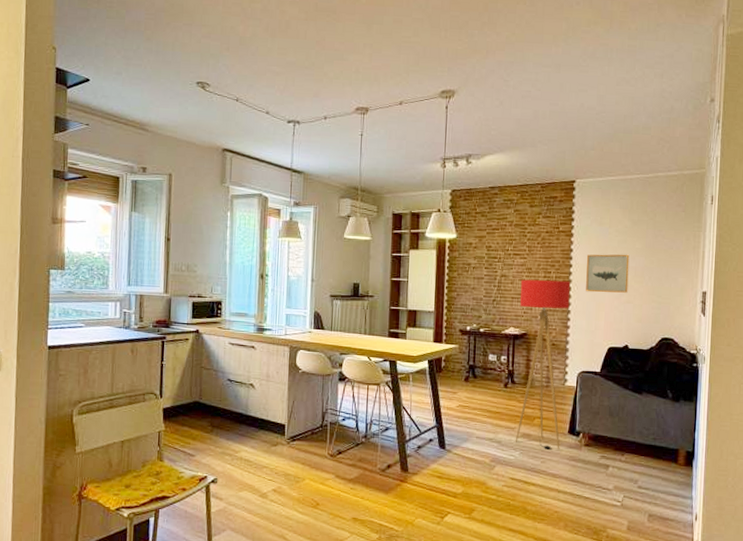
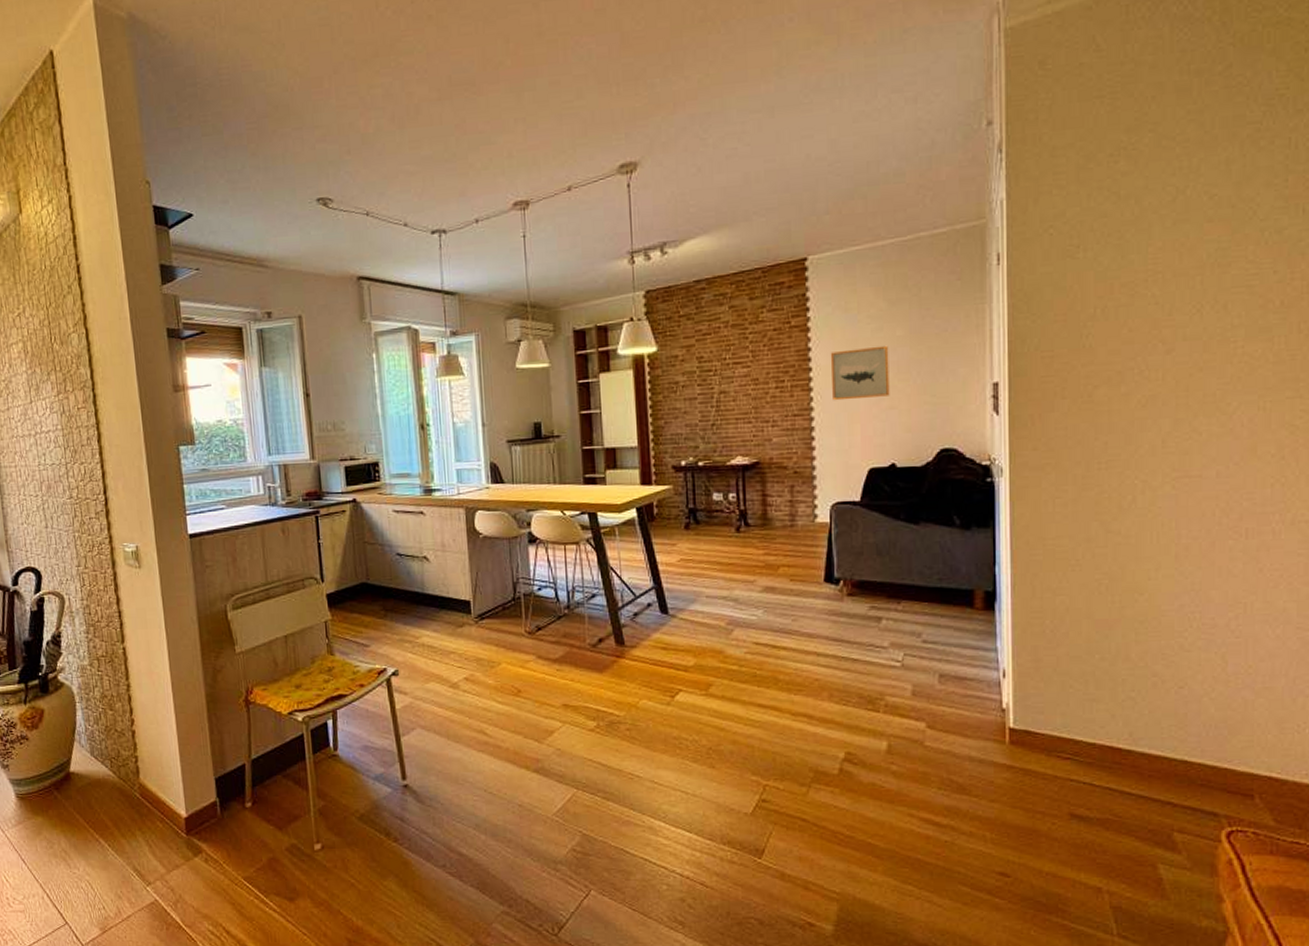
floor lamp: present [515,279,571,450] -> none [745,389,815,604]

